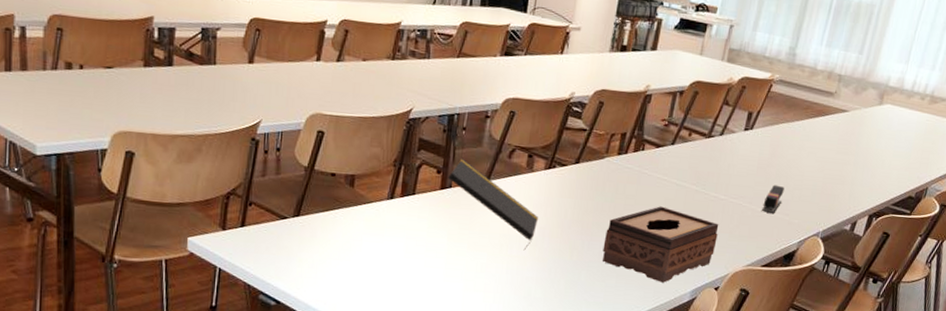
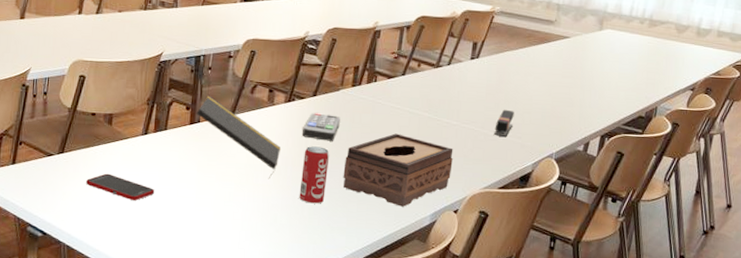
cell phone: none [325,239,401,270] -> present [86,173,155,201]
beverage can: none [555,217,590,278] -> present [299,146,330,204]
remote control: none [562,180,603,213] -> present [302,112,340,141]

